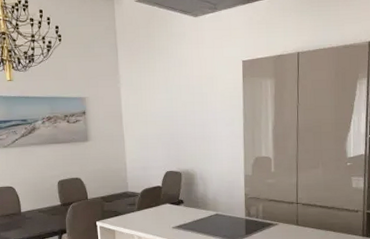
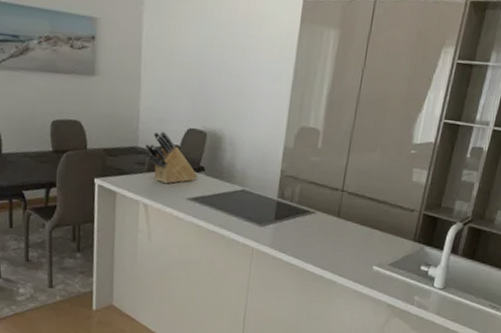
knife block: none [133,176,179,218] -> present [144,131,199,184]

